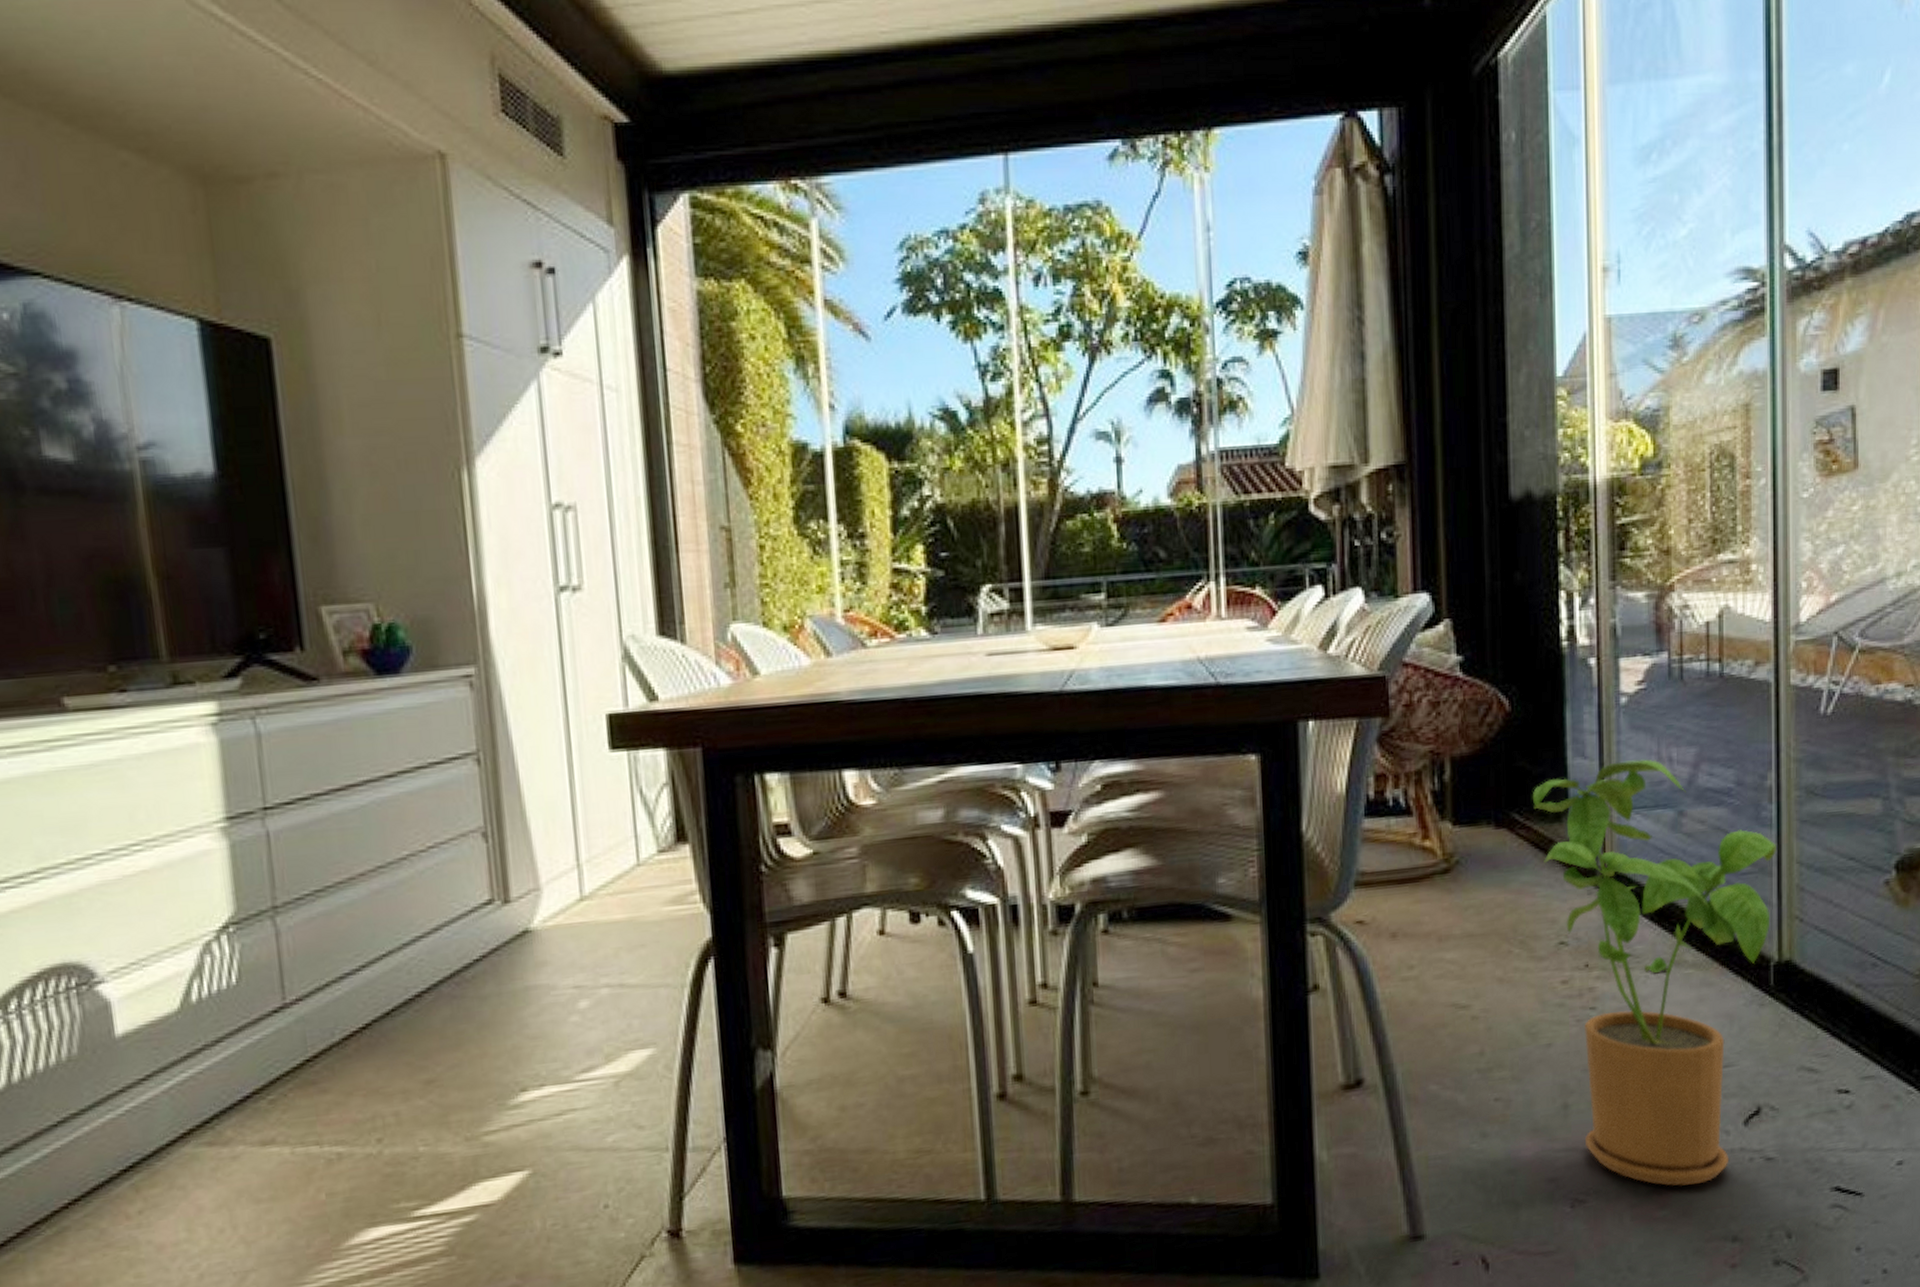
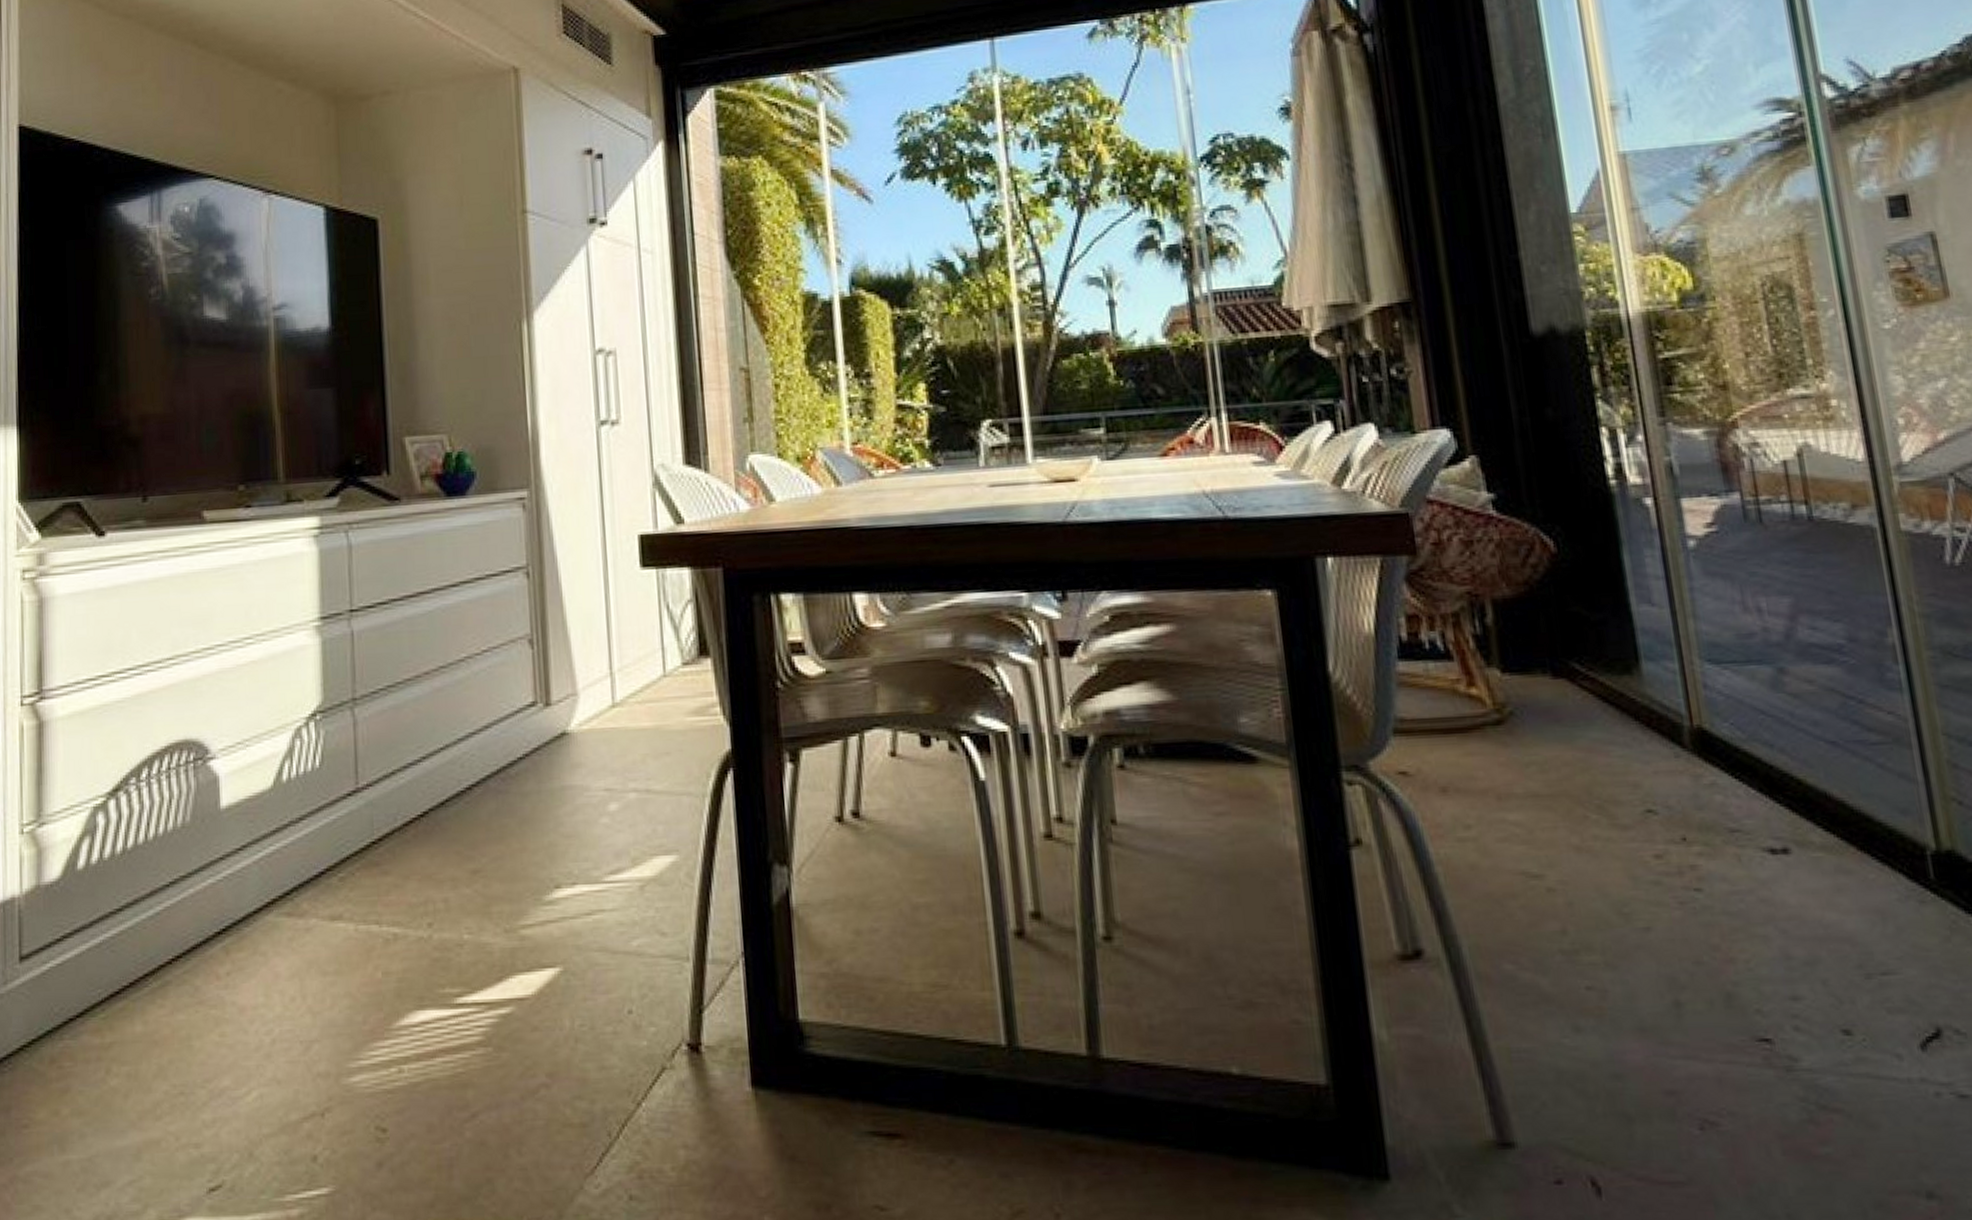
house plant: present [1532,759,1776,1186] -> none [1593,608,1918,1119]

